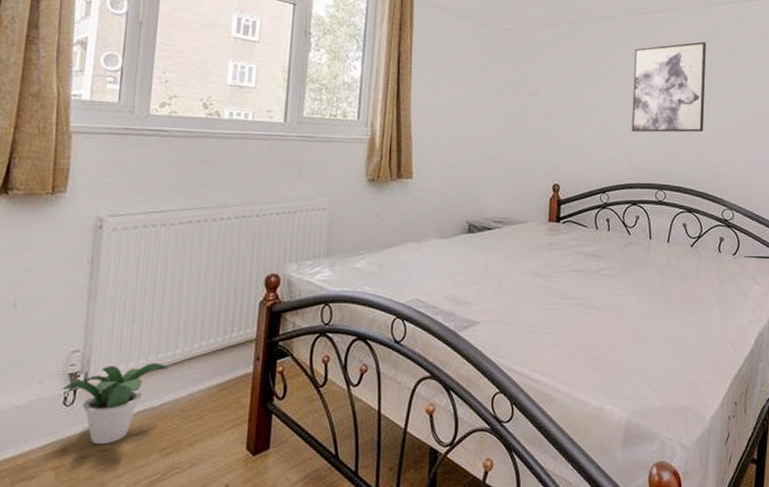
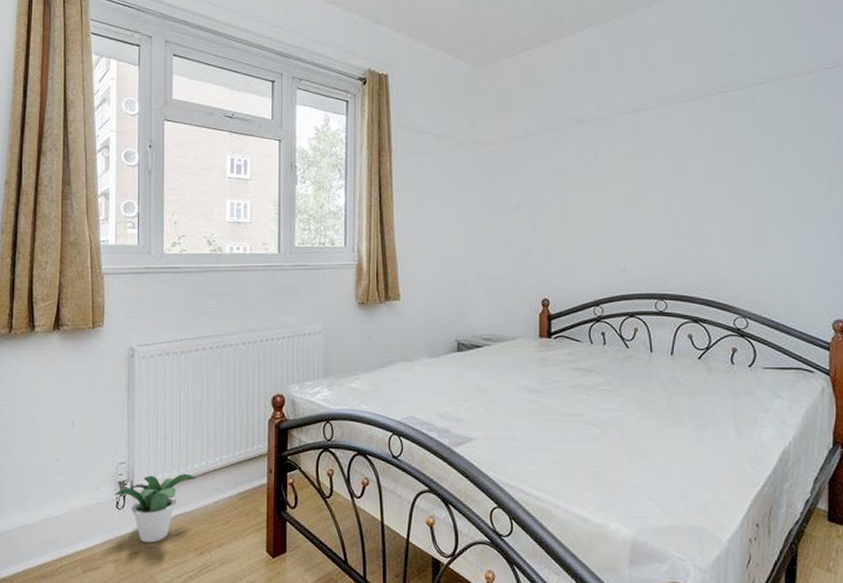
wall art: present [631,42,706,133] -> none [624,136,709,240]

